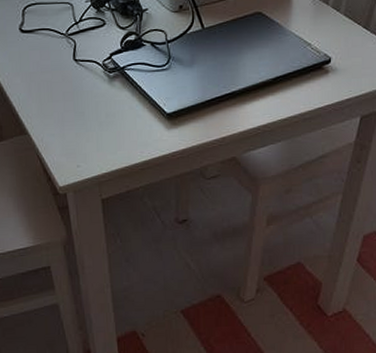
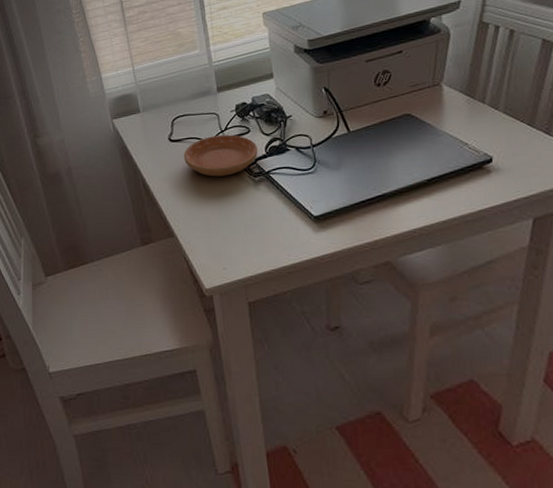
saucer: none [35,27,114,72] -> present [183,134,259,177]

